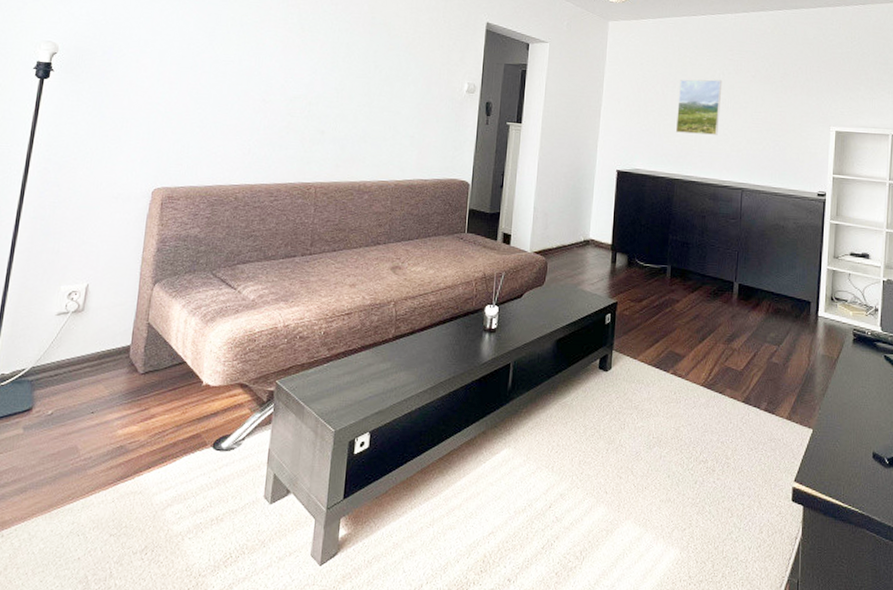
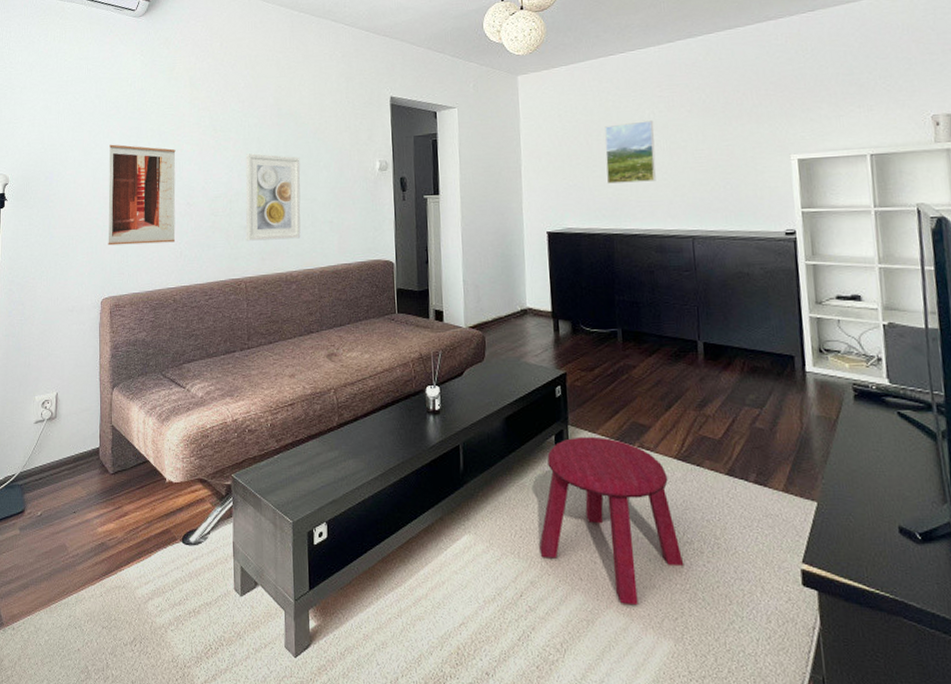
wall art: none [168,27,257,138] -> present [108,144,176,246]
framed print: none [322,57,389,150] -> present [245,152,301,241]
stool: none [572,361,698,516] -> present [539,436,684,604]

